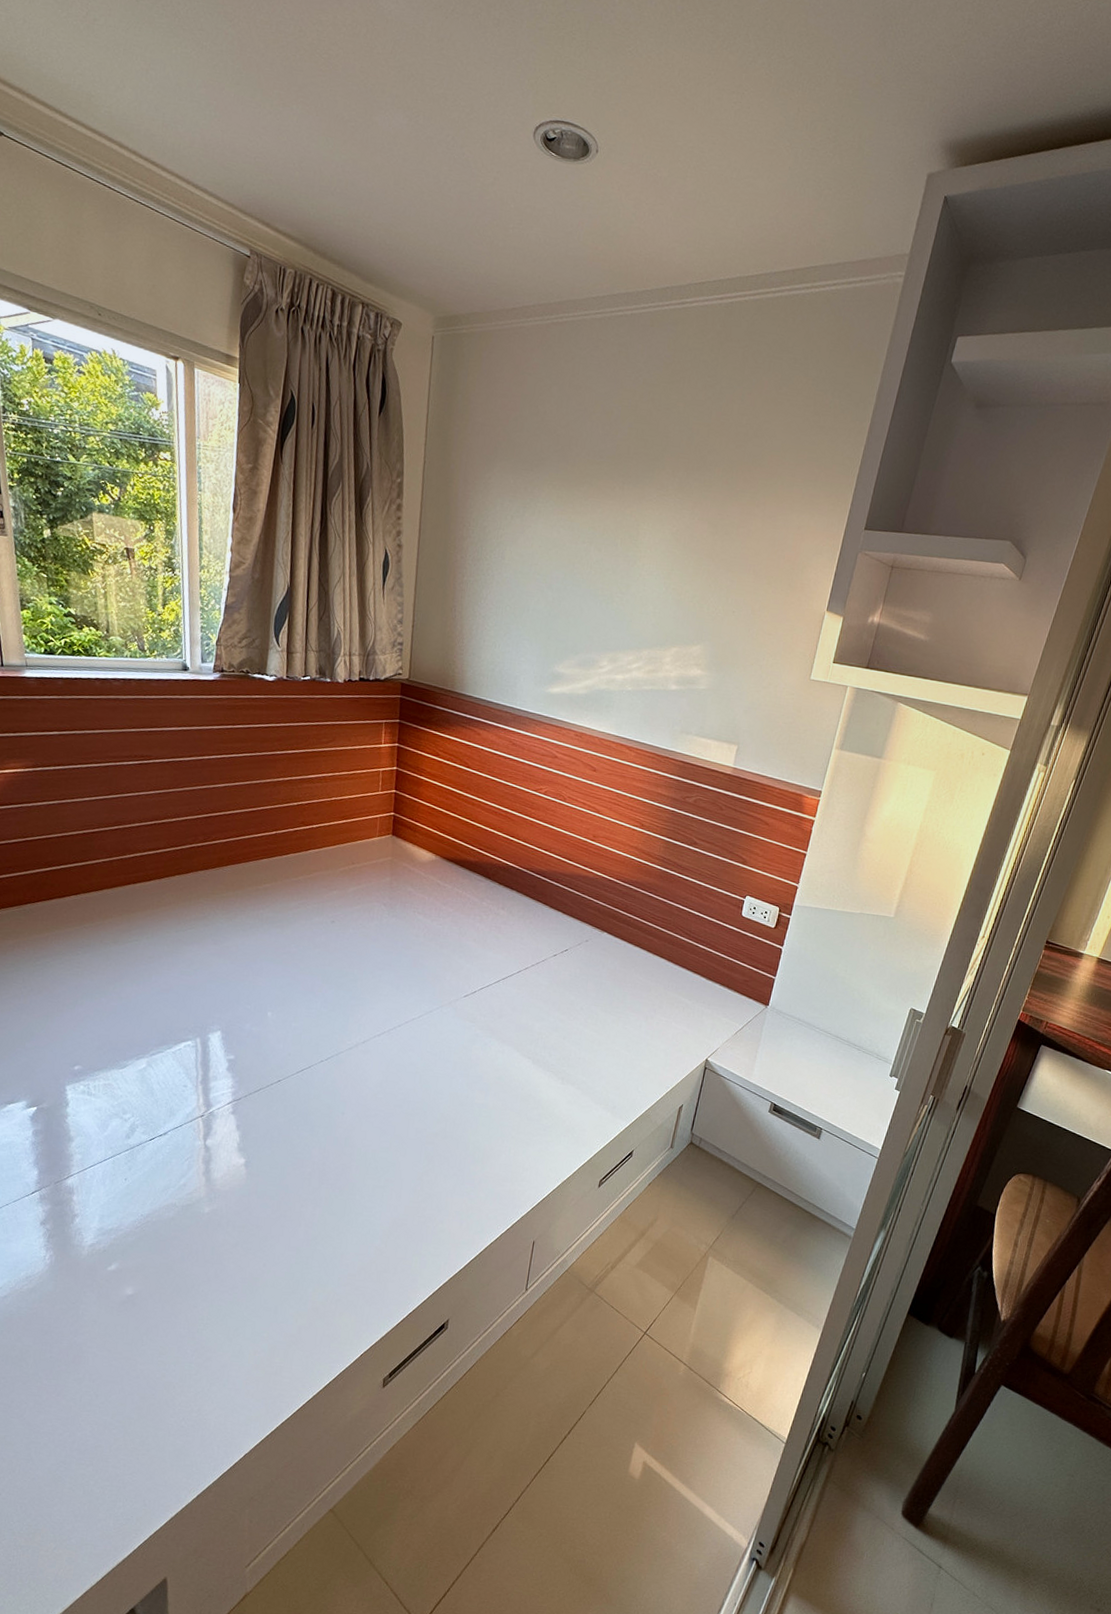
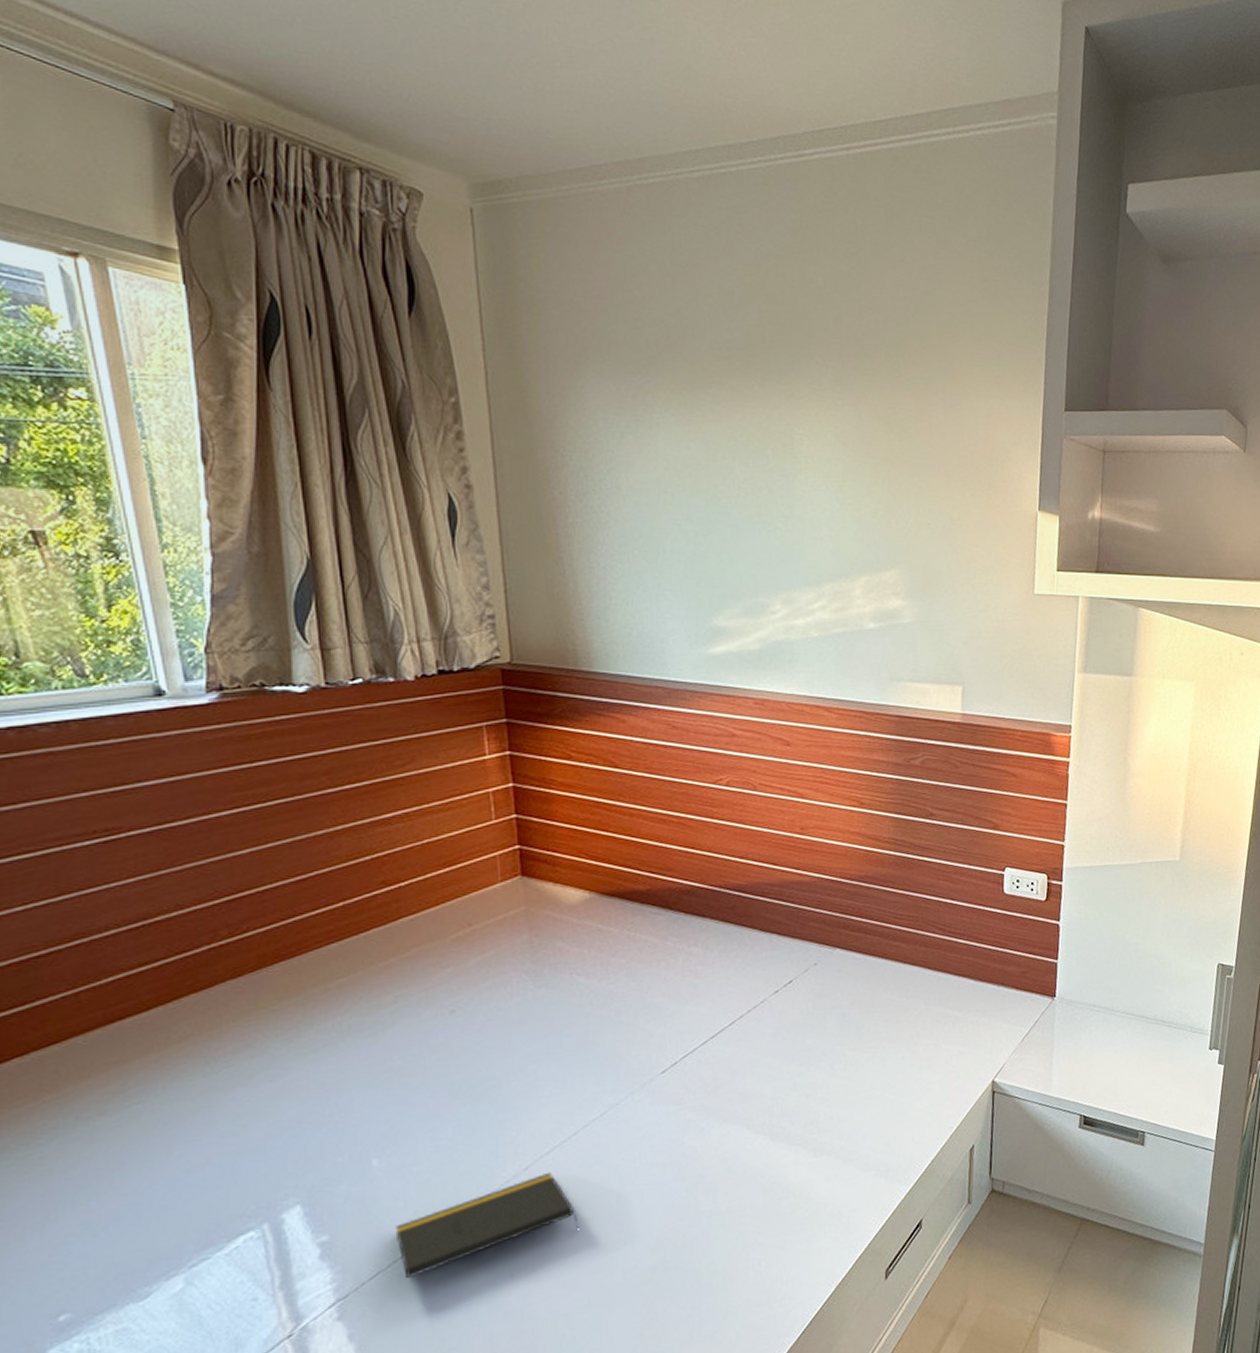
notepad: none [275,1048,392,1098] -> present [395,1171,579,1279]

